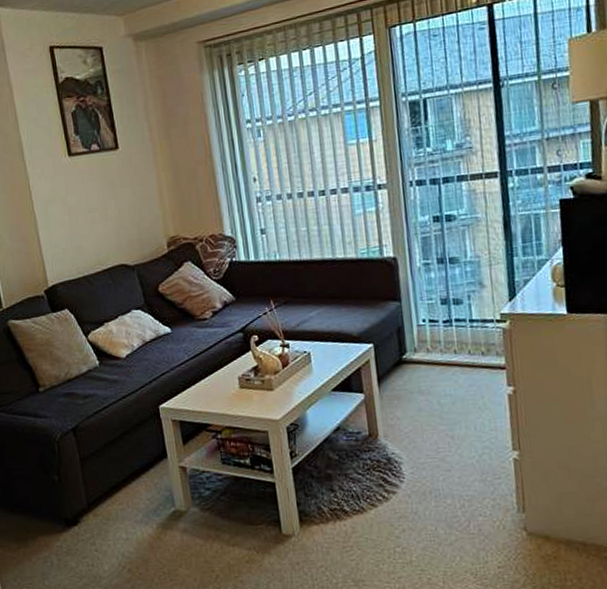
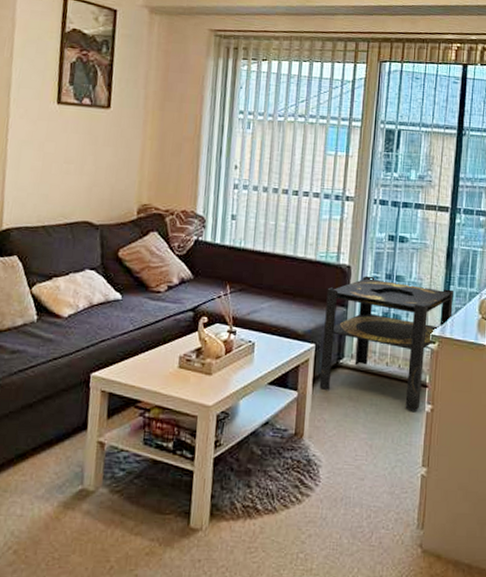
side table: none [375,261,522,396] -> present [319,275,454,411]

